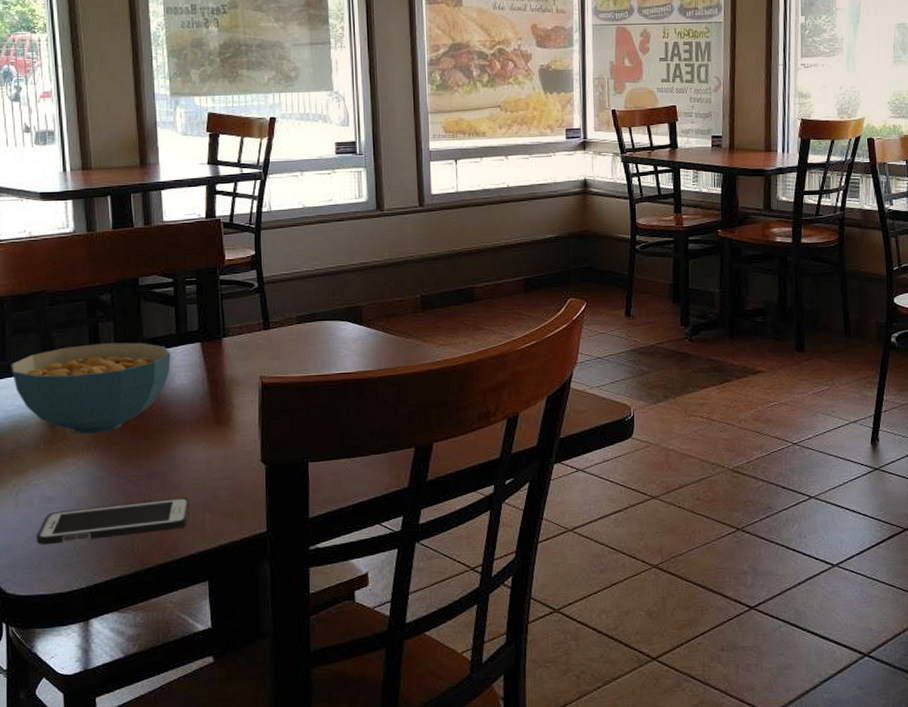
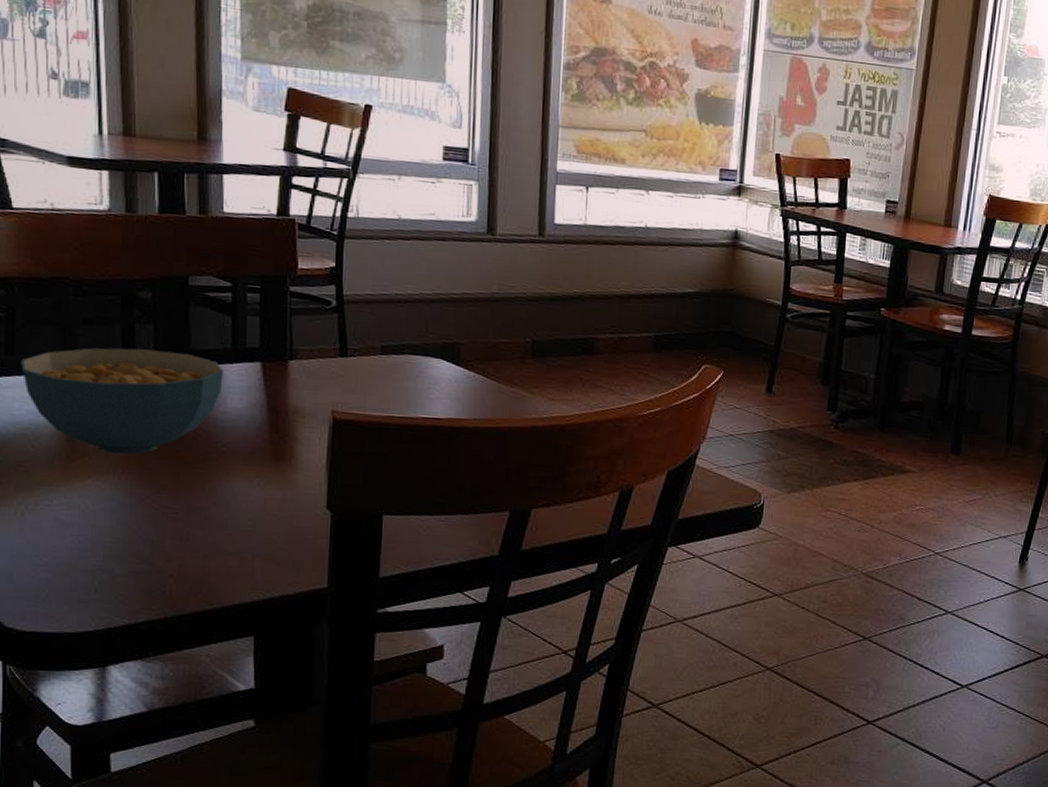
cell phone: present [37,497,191,545] -> none [46,538,238,577]

